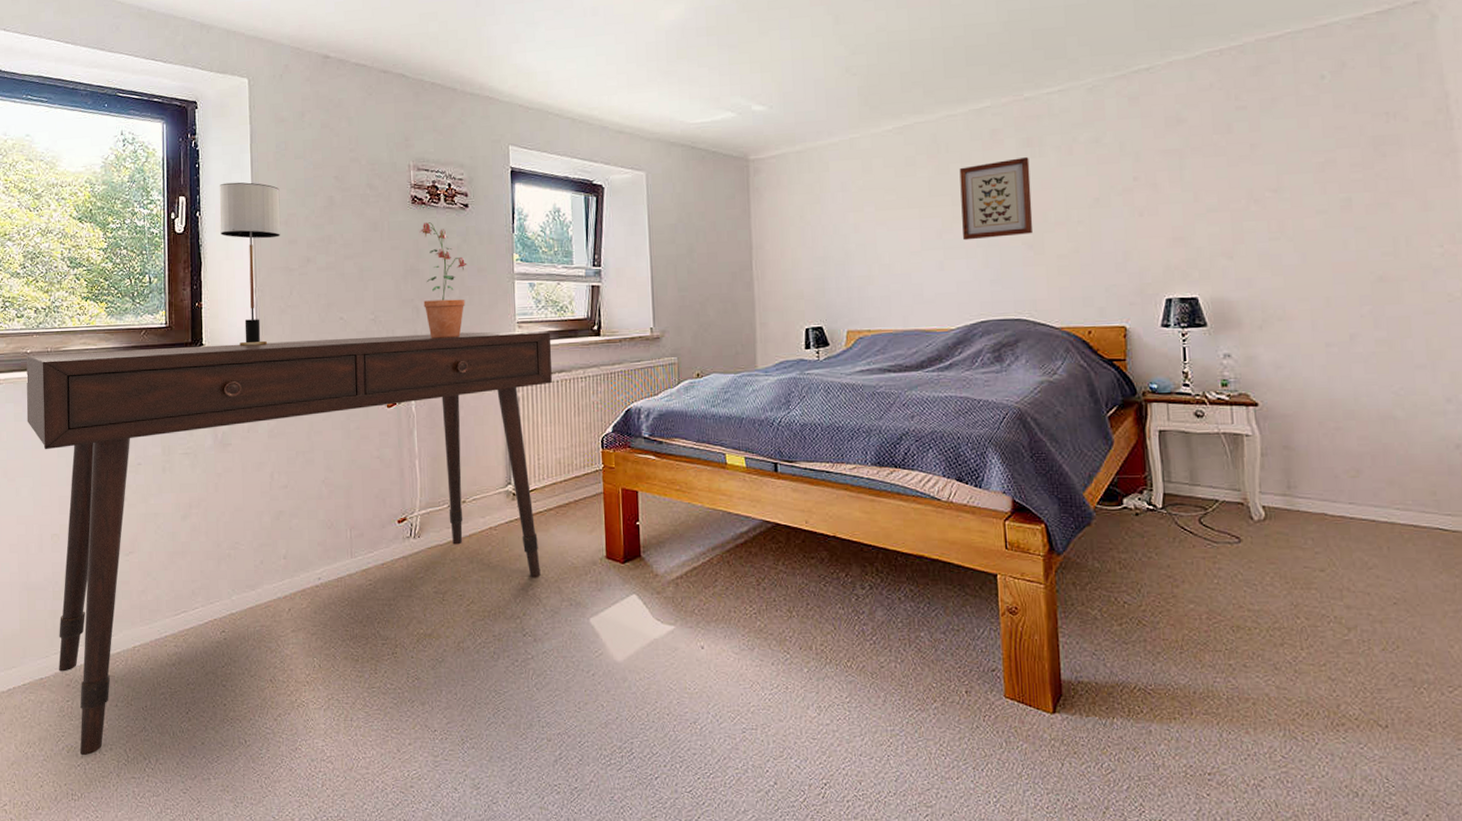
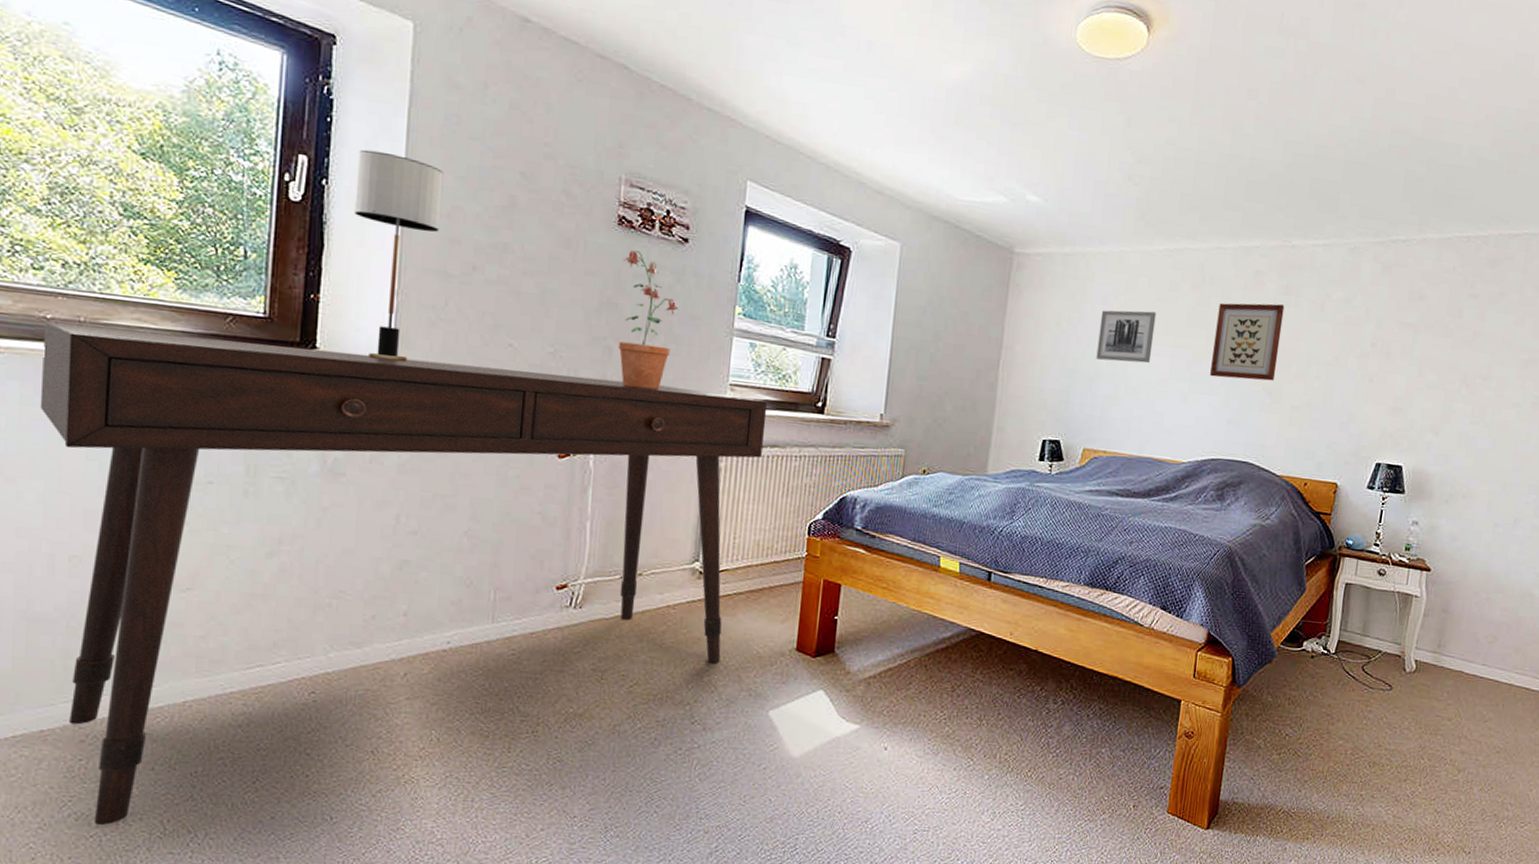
wall art: none [842,189,900,243] -> present [1096,310,1157,364]

